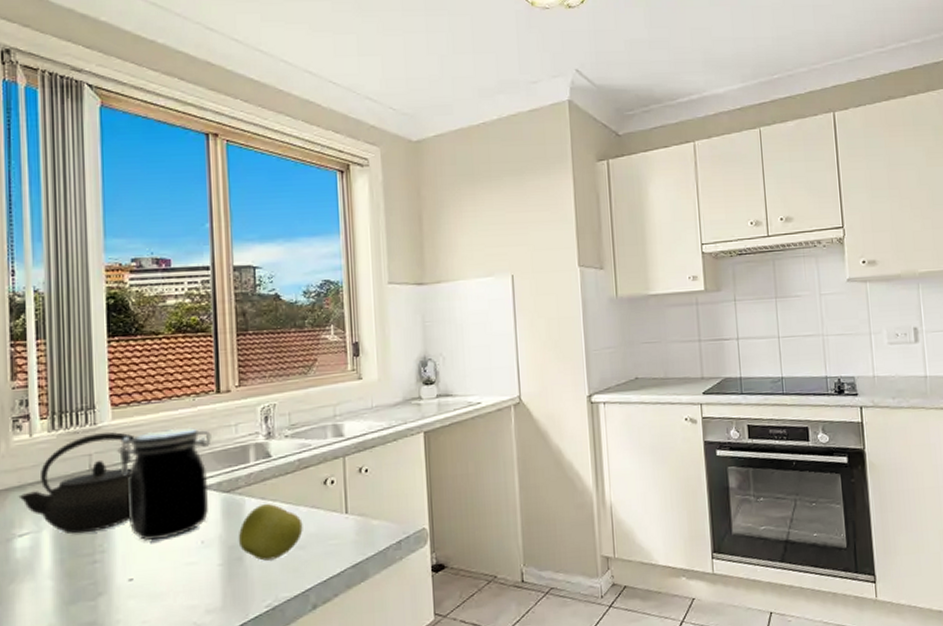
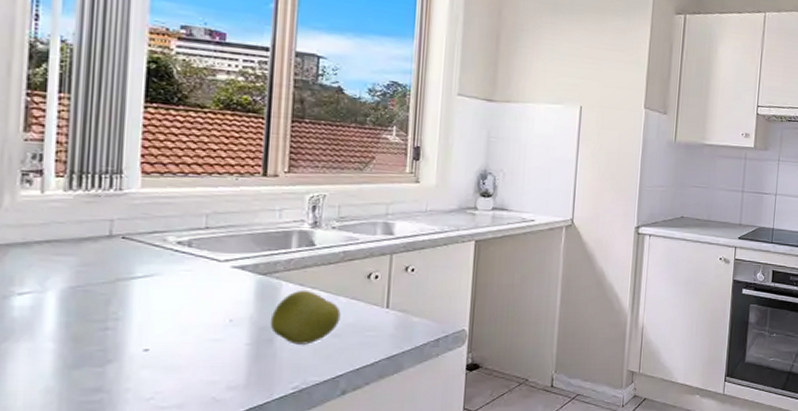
kettle: present [18,432,135,534] -> none [21,199,166,299]
jar: present [117,426,211,542] -> none [144,204,252,314]

